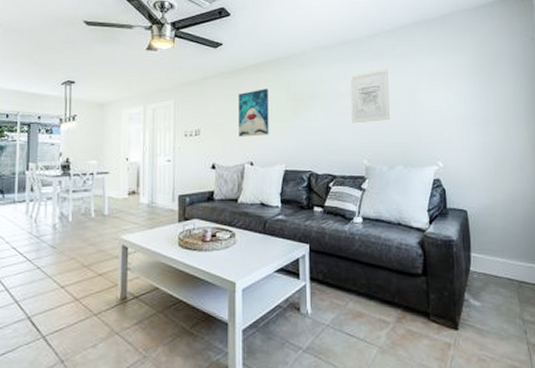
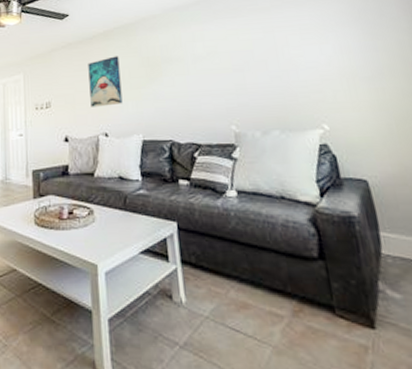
wall art: present [350,69,390,123] -> none [207,25,258,86]

